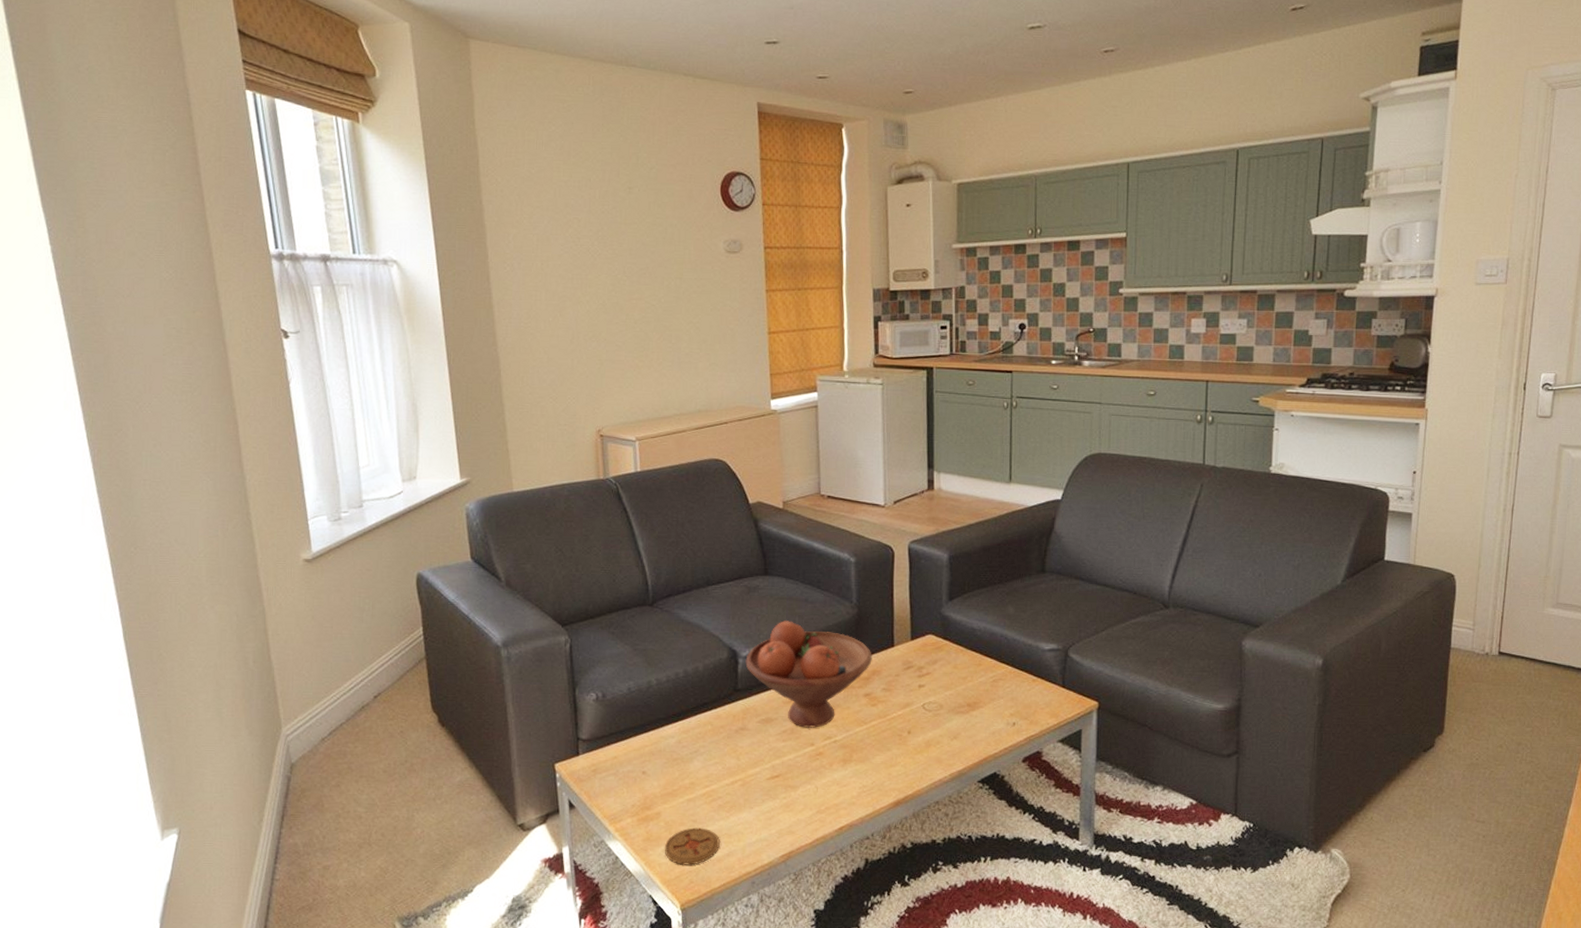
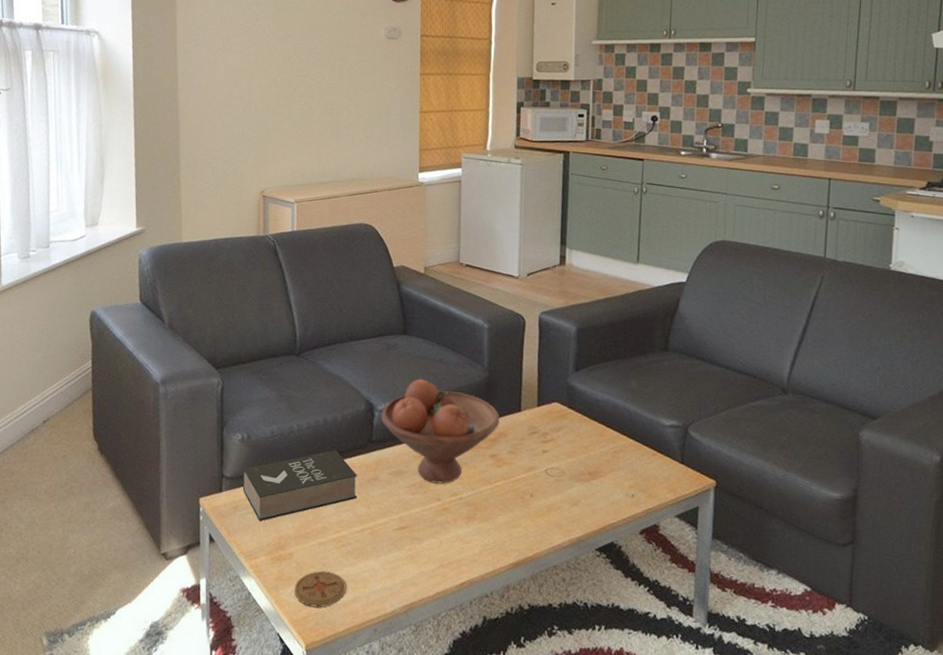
book: none [600,702,726,783] -> present [242,450,358,522]

